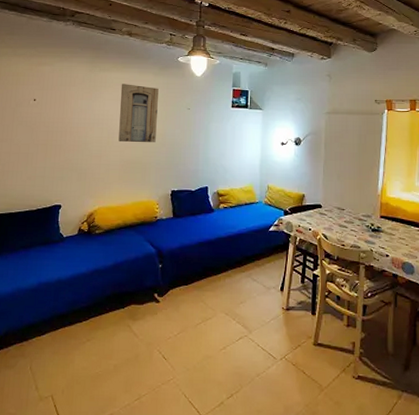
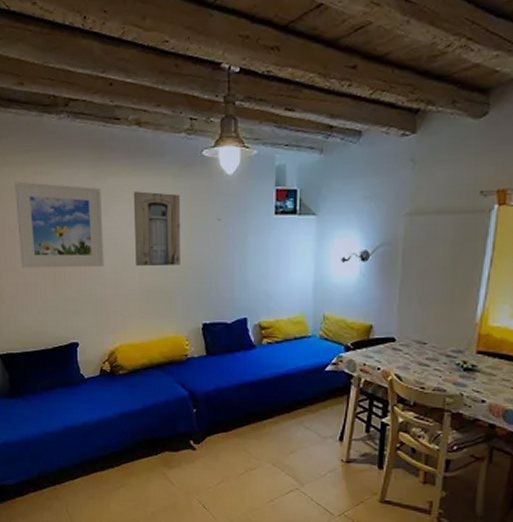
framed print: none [17,69,95,142] -> present [14,181,104,269]

